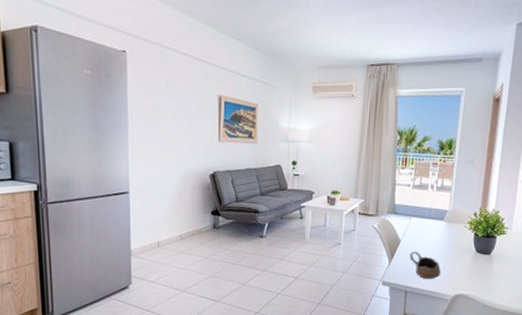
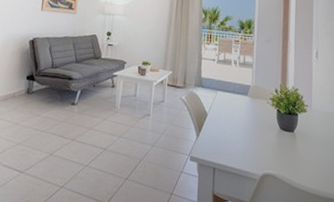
cup: present [409,251,441,279] -> none [216,125,247,156]

